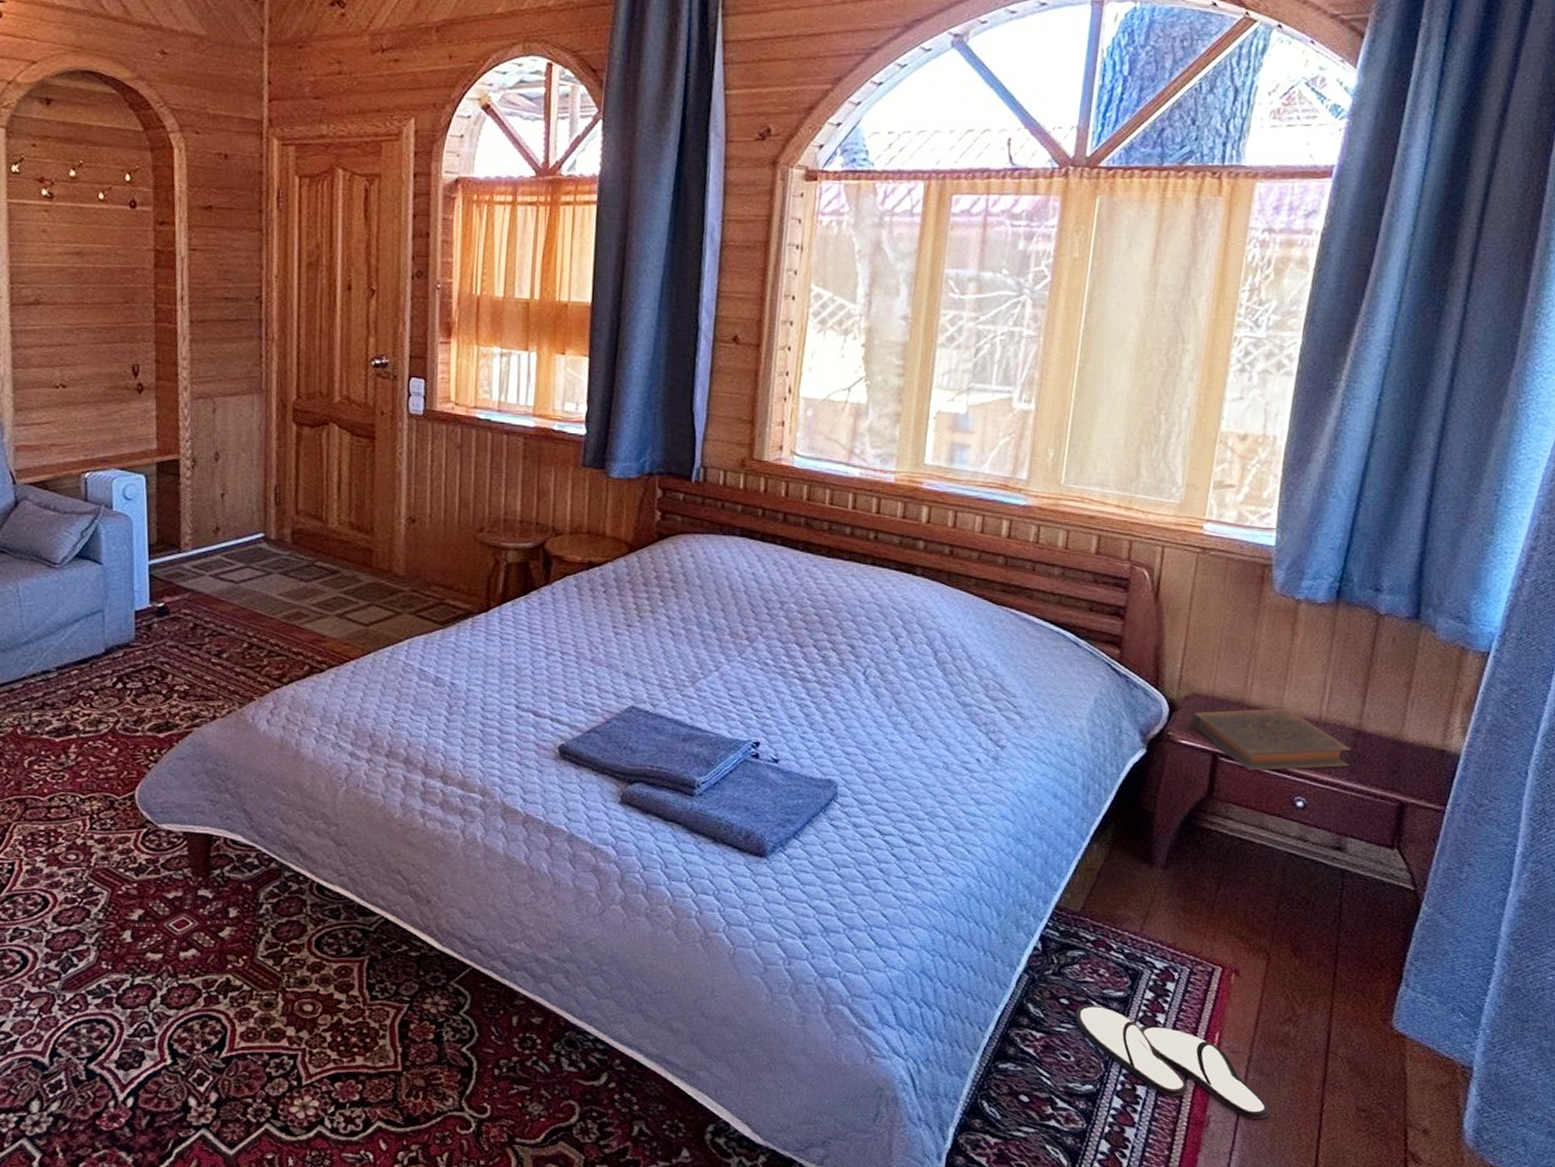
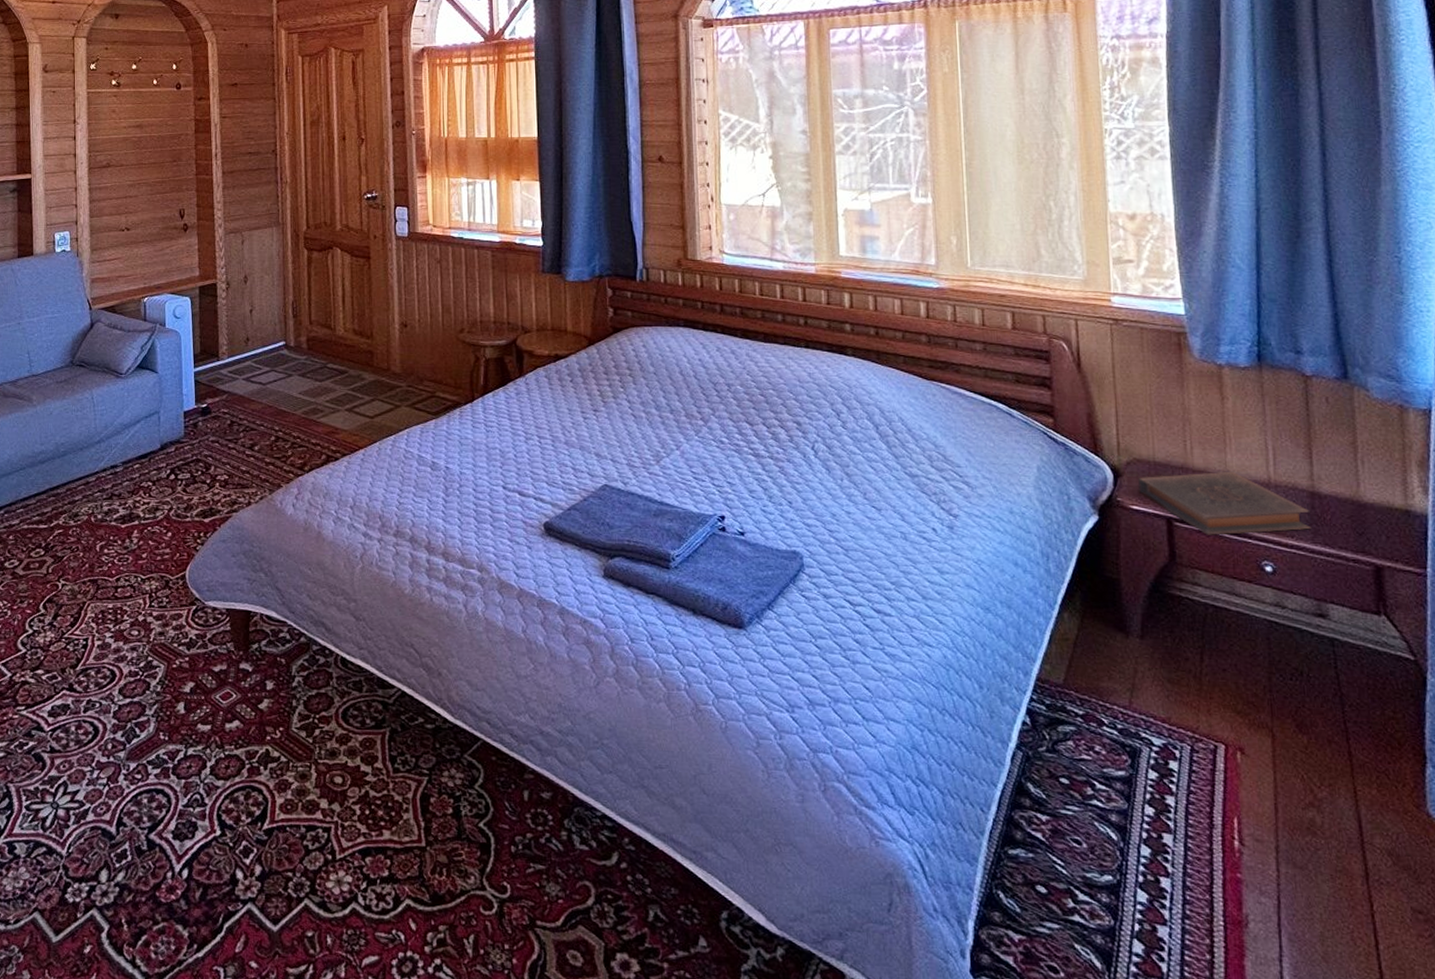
slippers: present [1075,1005,1271,1119] -> none [1078,785,1314,919]

